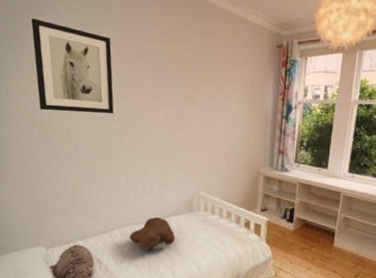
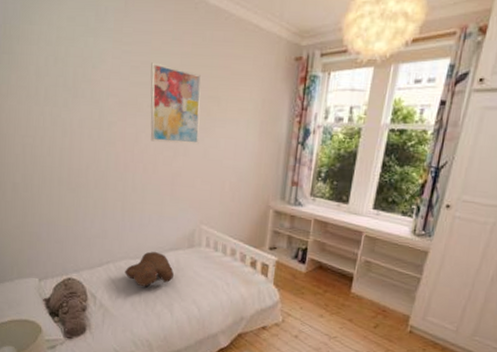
wall art: present [31,17,114,114] -> none [21,27,110,137]
wall art: none [151,49,197,120] -> present [150,62,202,145]

